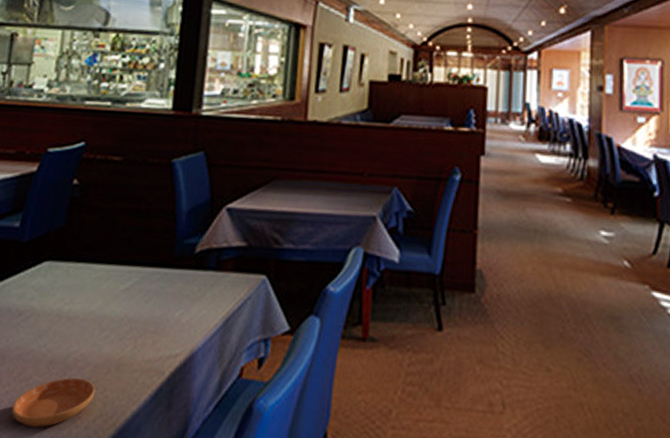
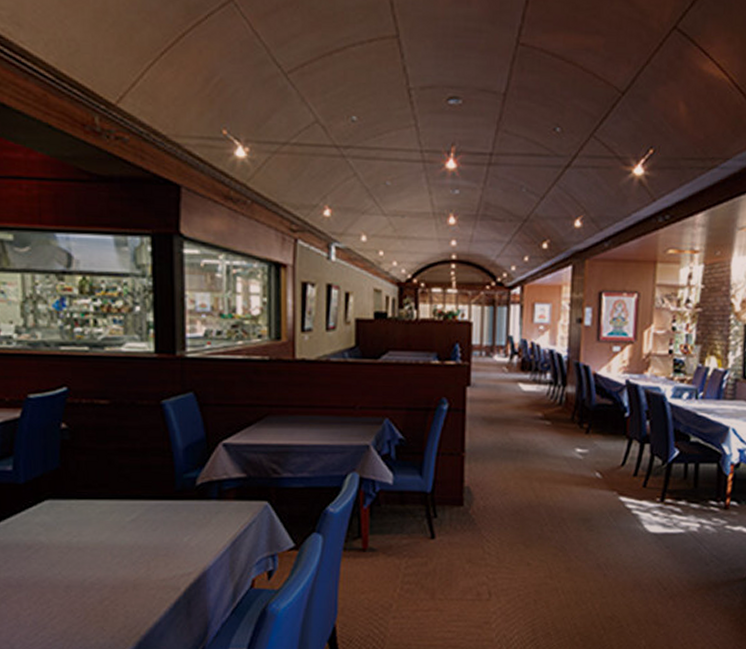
saucer: present [11,377,96,428] -> none [36,598,116,640]

